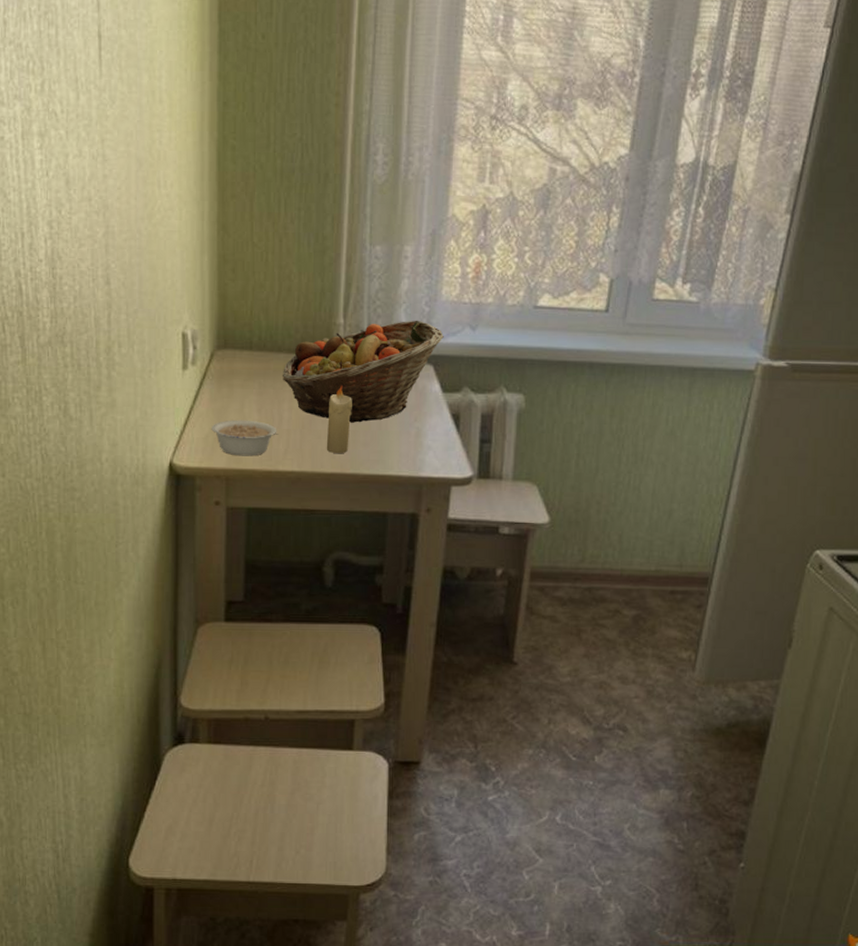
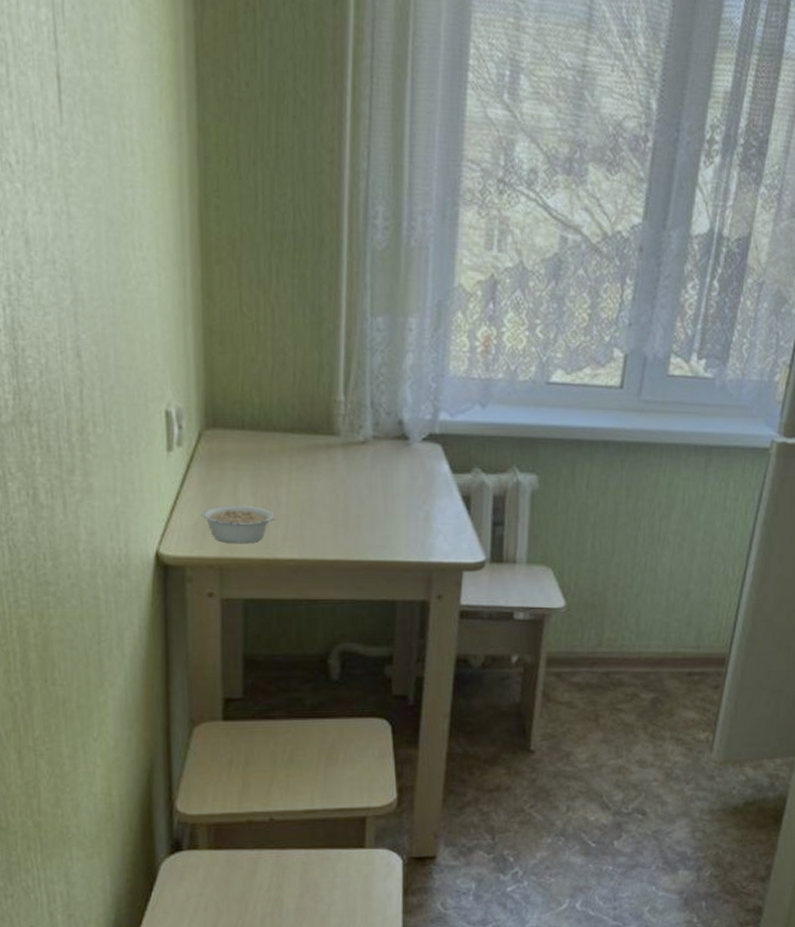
fruit basket: present [282,320,444,423] -> none [278,396,452,506]
candle: present [326,386,352,454] -> none [328,467,356,540]

